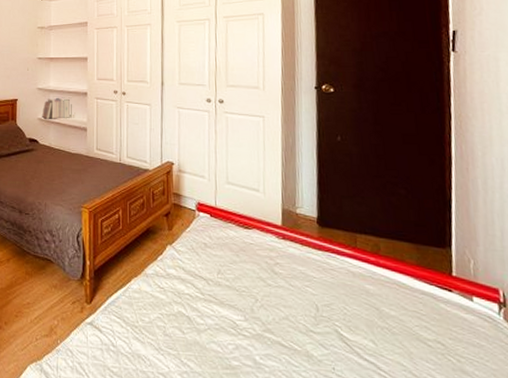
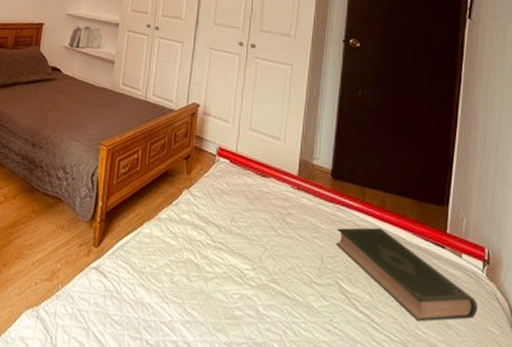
book: none [329,273,498,369] -> present [336,227,477,322]

